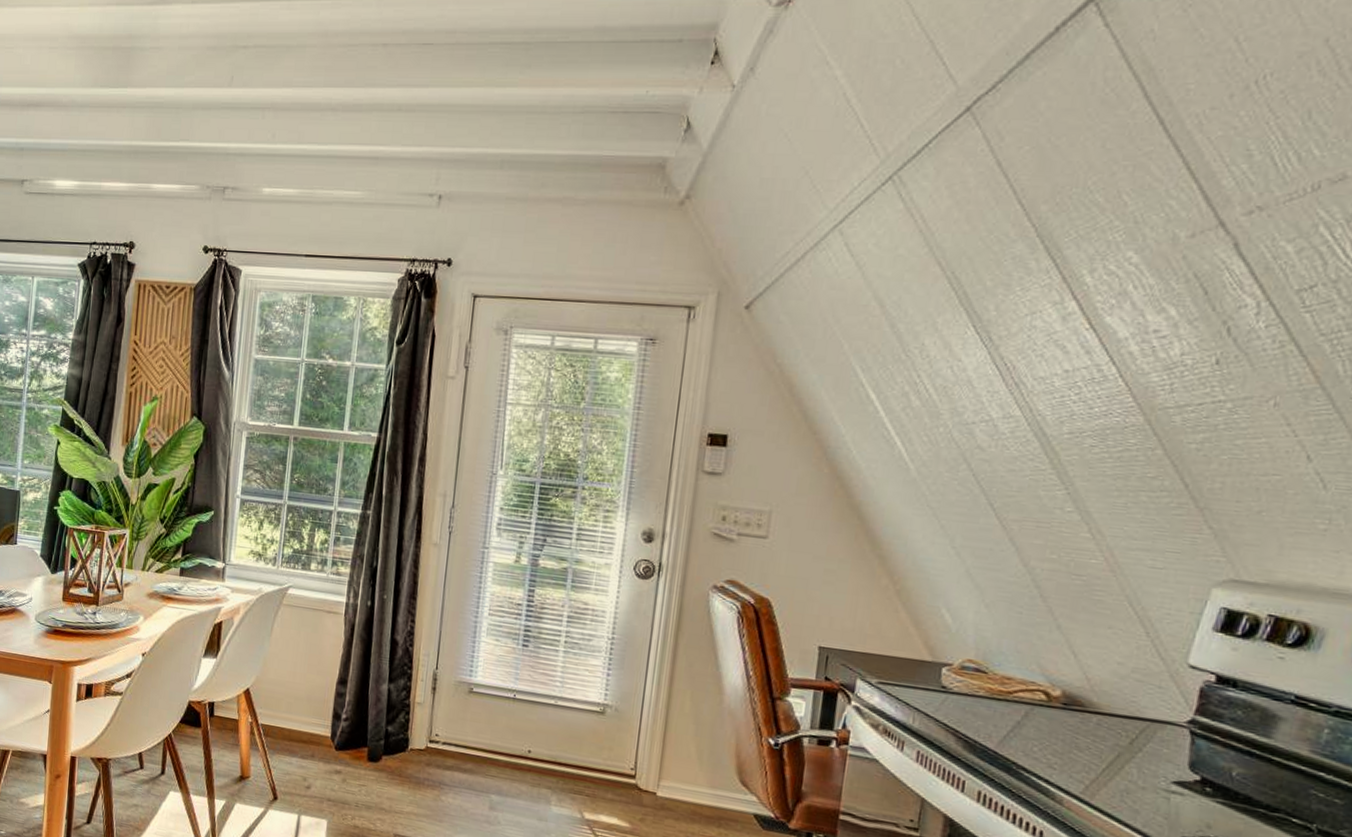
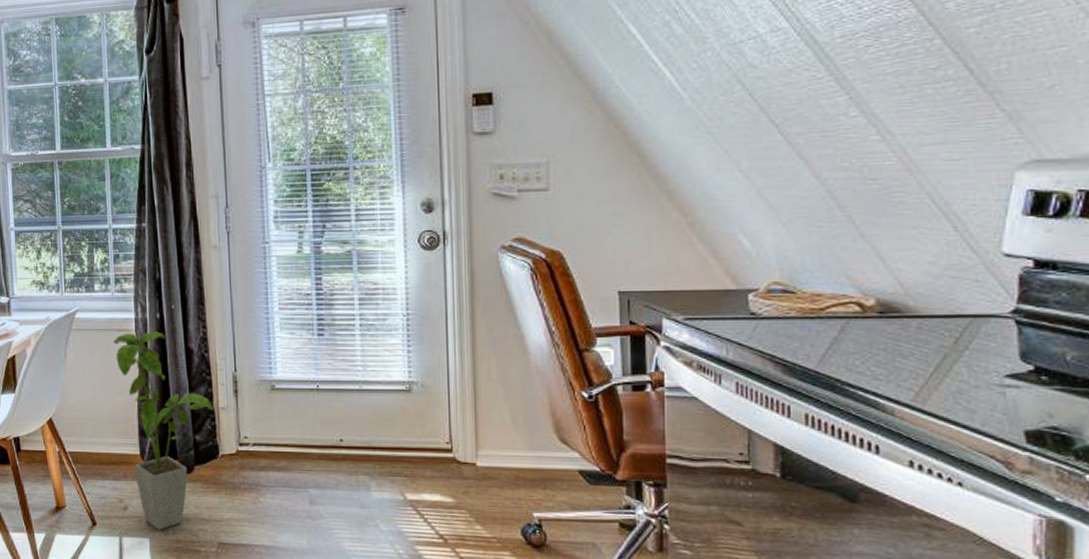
house plant: none [320,615,412,814] -> present [112,331,215,530]

